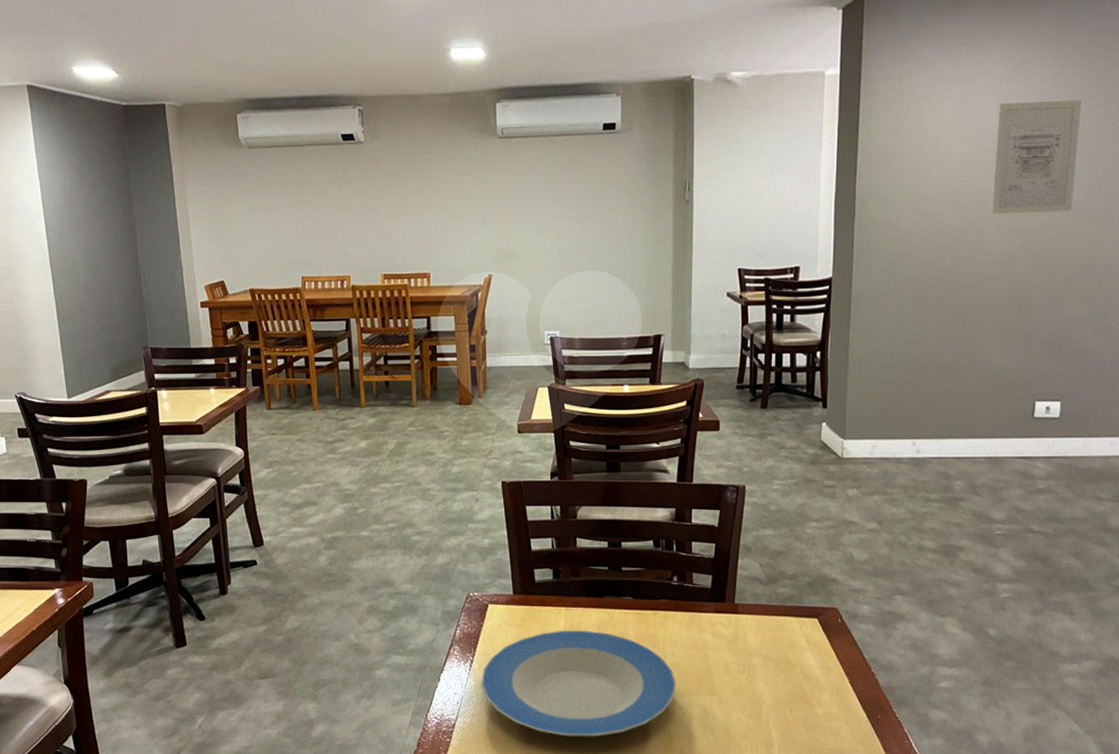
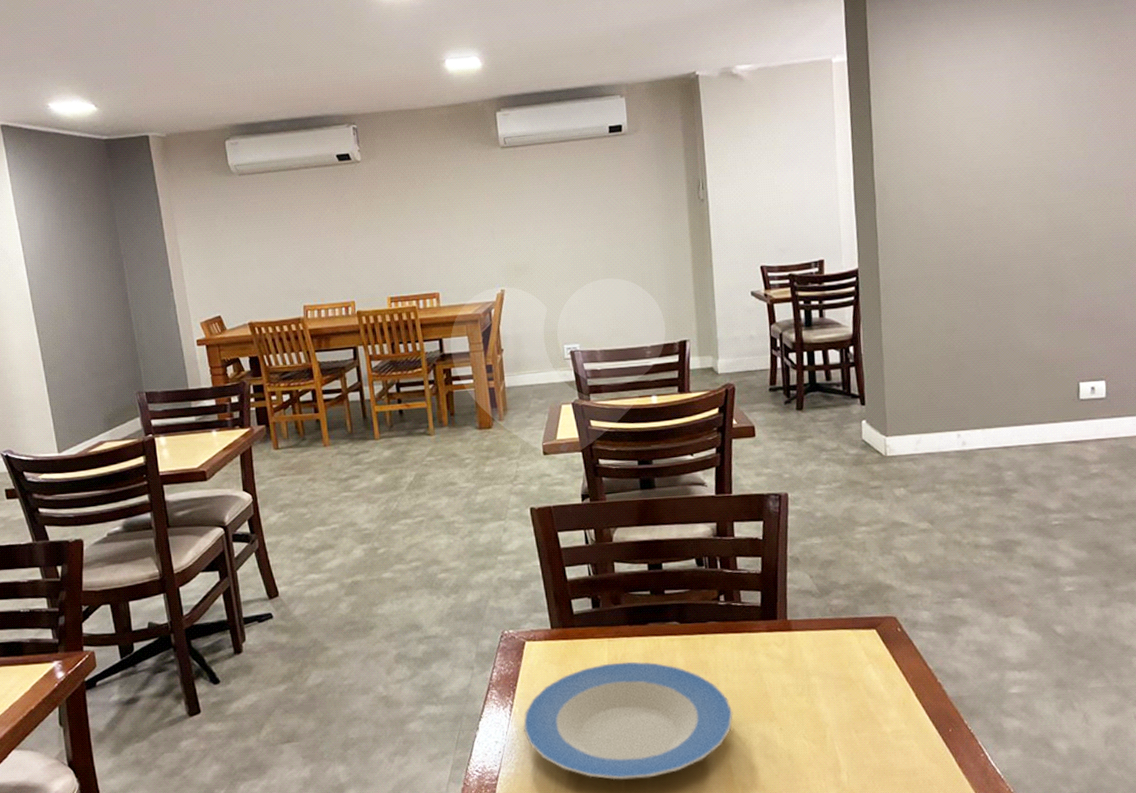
wall art: present [990,100,1081,215] -> none [1010,71,1096,193]

